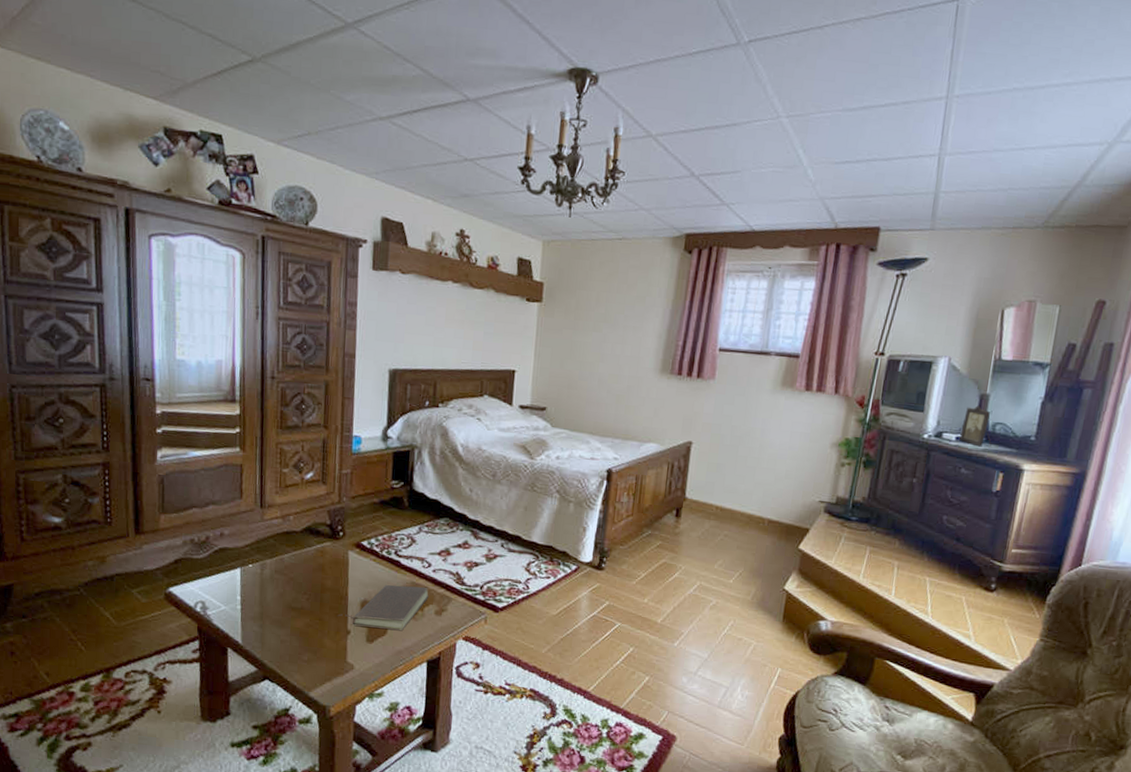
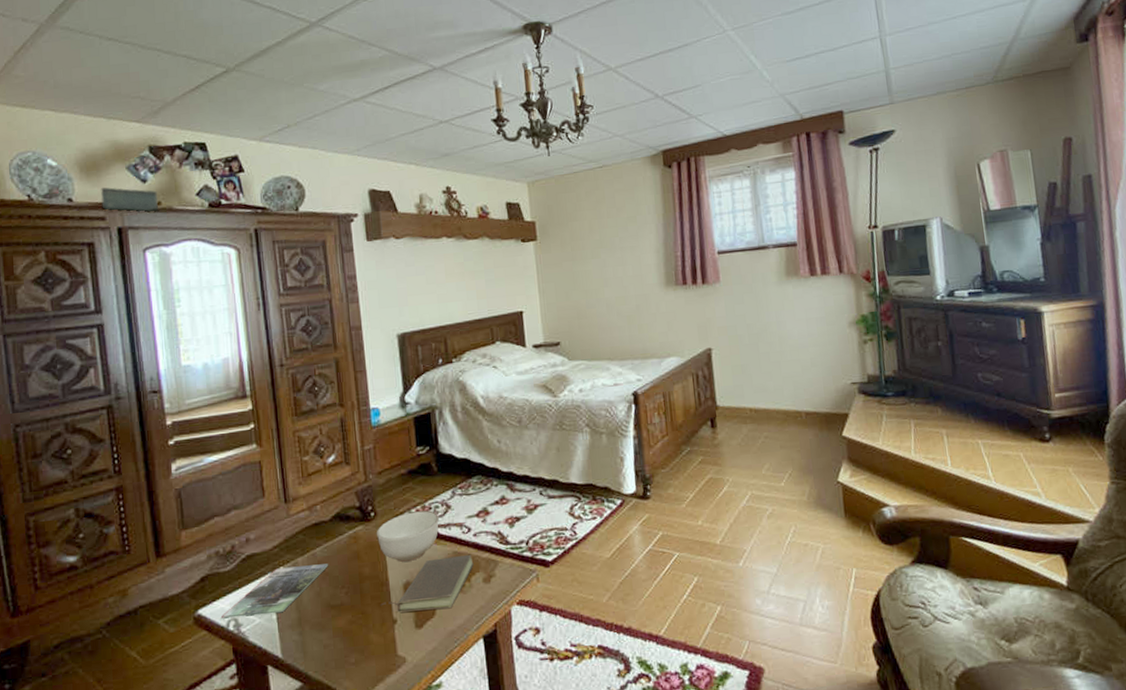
decorative box: none [111,162,168,199] -> present [101,187,158,212]
magazine: none [190,565,295,605] -> present [221,563,329,619]
bowl: none [342,538,403,583] -> present [376,510,439,563]
photo frame: present [959,405,992,447] -> none [970,258,1004,298]

